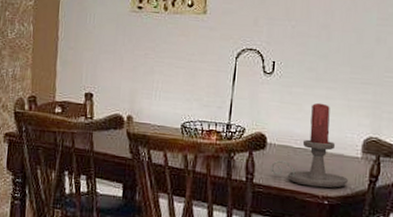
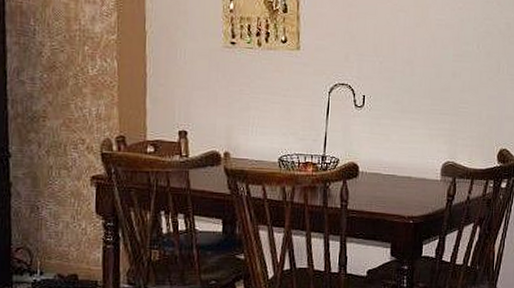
candle holder: present [269,102,348,188] -> none [362,132,430,209]

